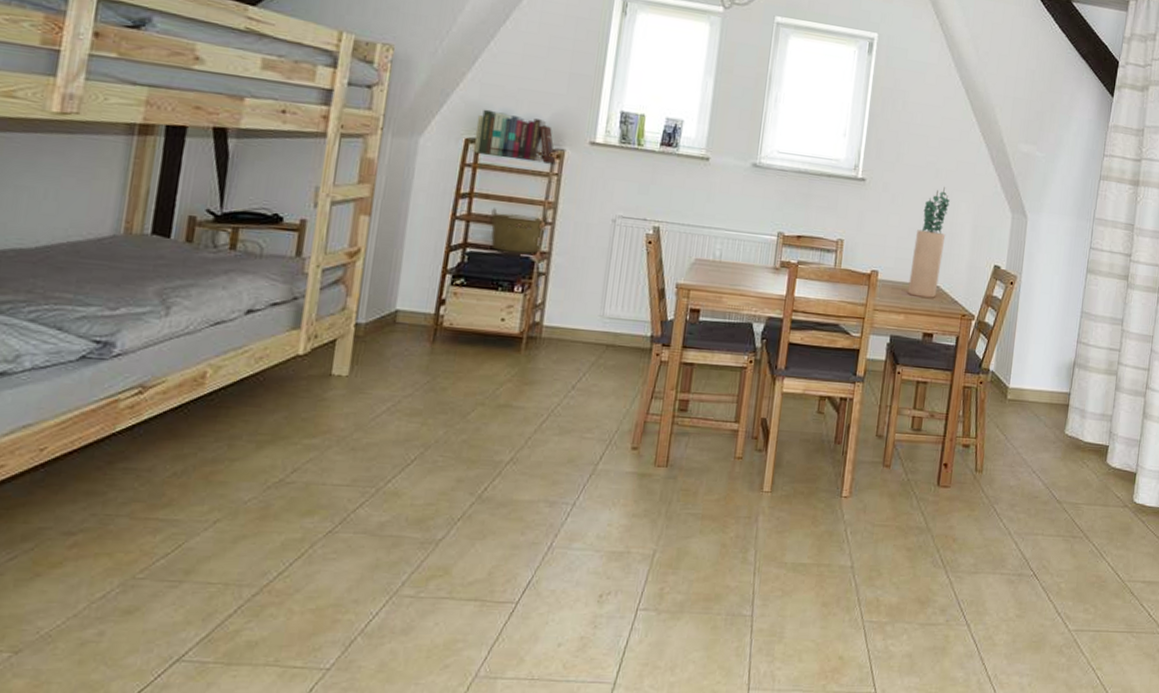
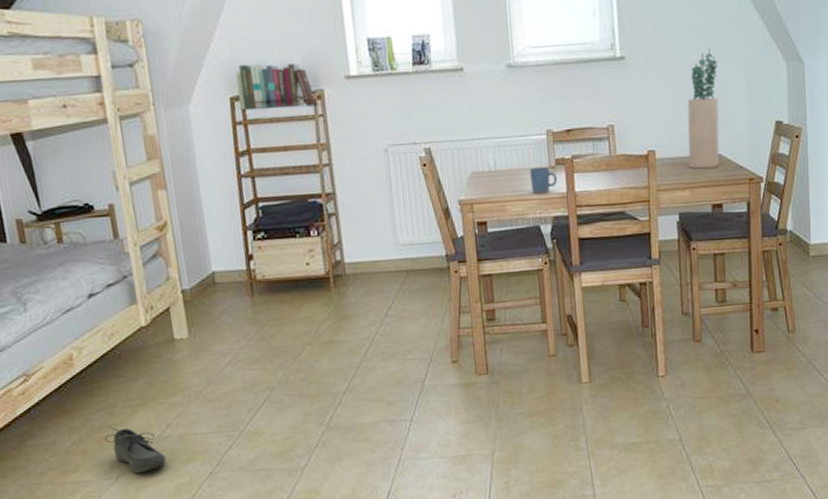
arctic: none [214,459,282,521] -> present [104,425,167,474]
basket: present [491,208,549,254] -> none [271,157,325,200]
mug: none [752,265,779,292] -> present [530,166,557,193]

